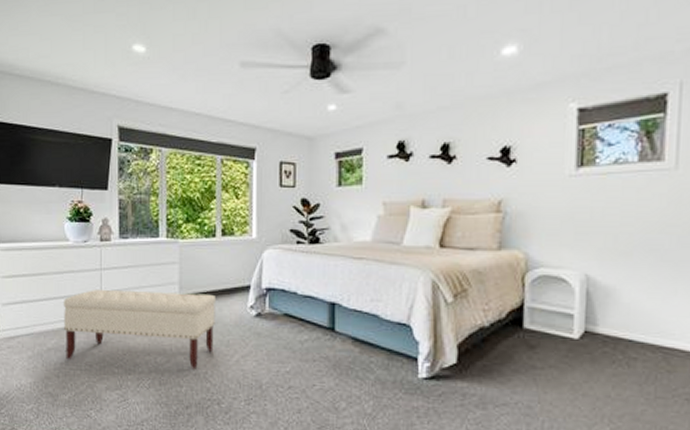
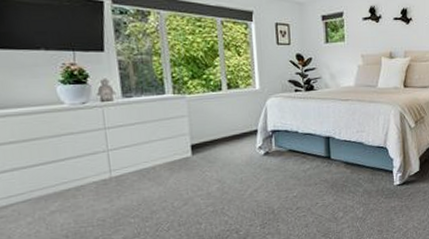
bench: present [63,289,217,370] -> none [64,140,229,219]

